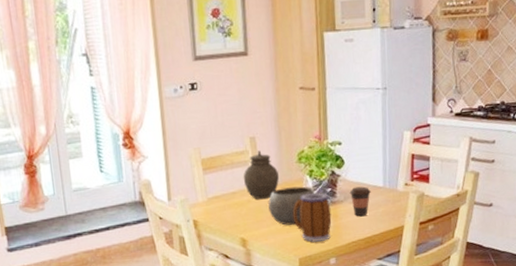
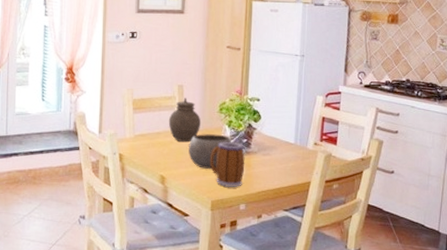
coffee cup: present [349,186,371,217] -> none [263,141,283,169]

